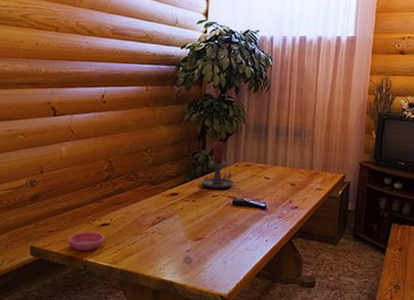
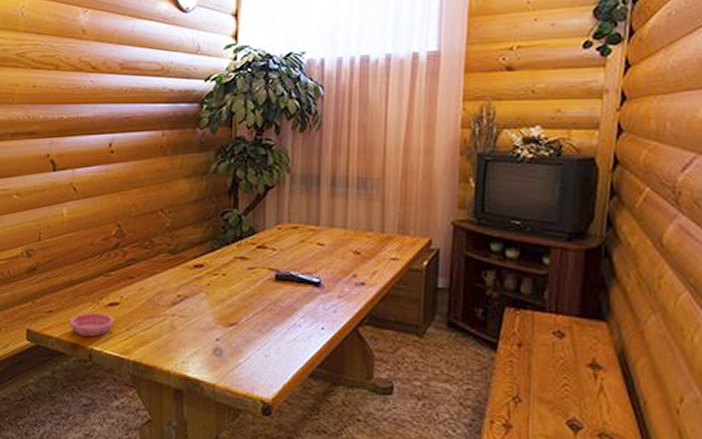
candle holder: present [201,141,233,188] -> none [233,197,275,258]

